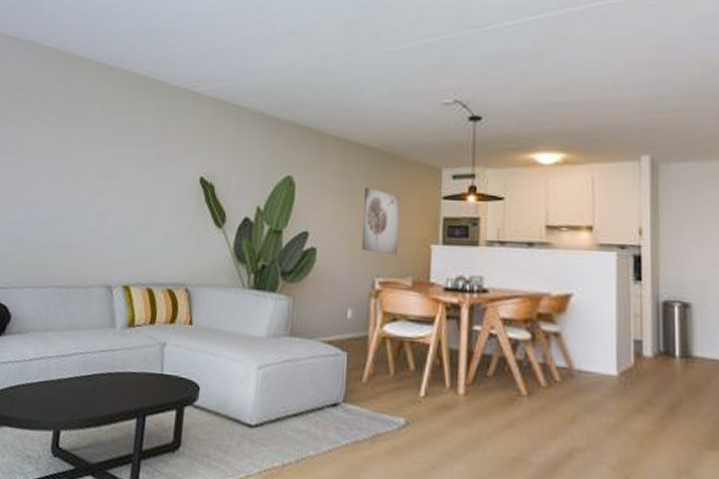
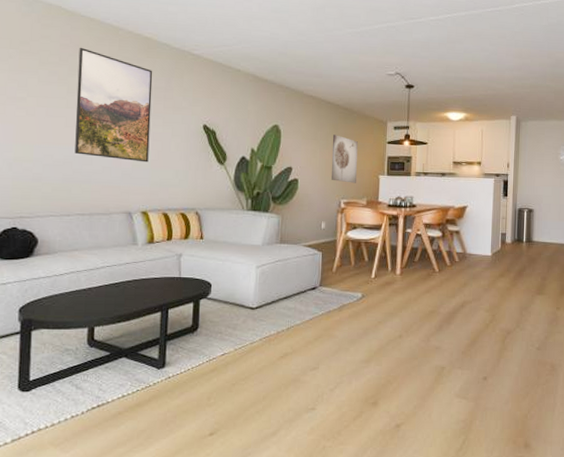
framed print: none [57,91,147,225] -> present [75,47,153,163]

